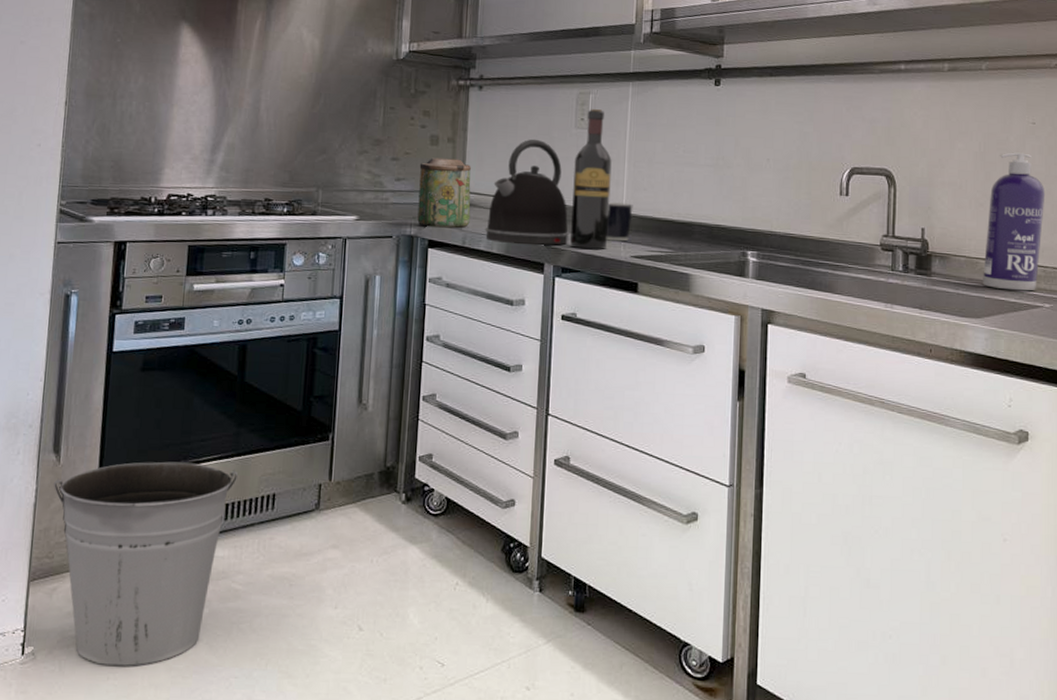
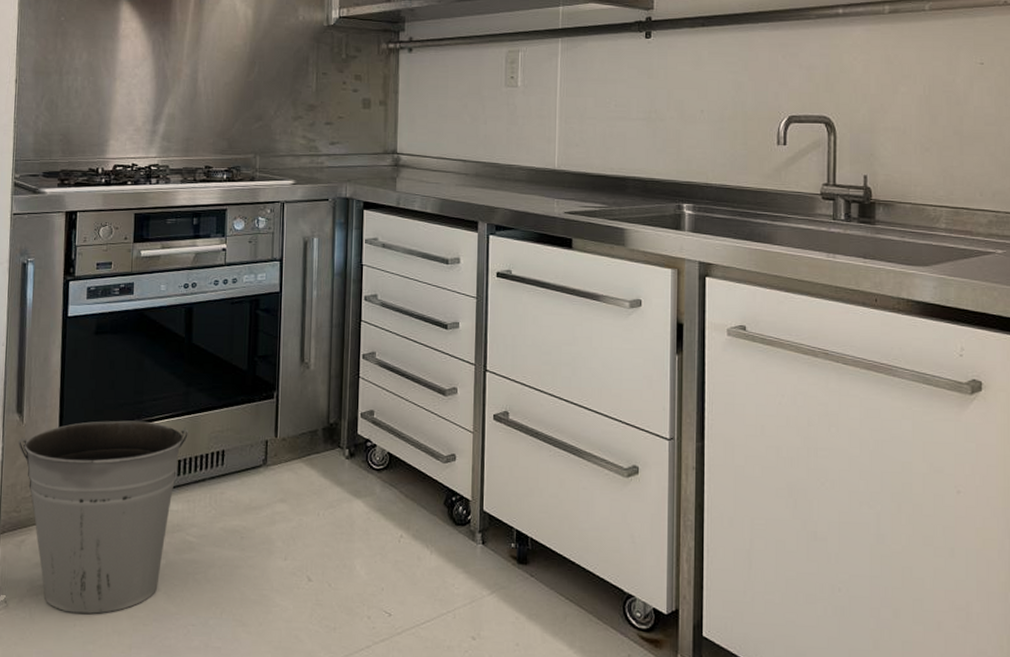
canister: present [417,157,471,229] -> none [352,121,404,190]
kettle: present [485,139,570,246] -> none [418,99,503,204]
wine bottle: present [570,109,612,249] -> none [503,67,543,206]
mug: present [607,201,633,242] -> none [540,158,566,198]
spray bottle: present [983,152,1046,291] -> none [930,94,996,237]

